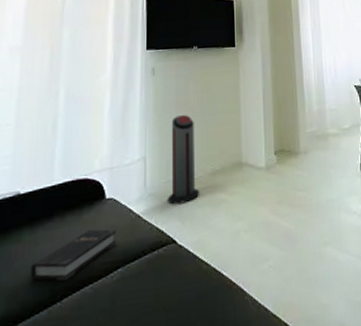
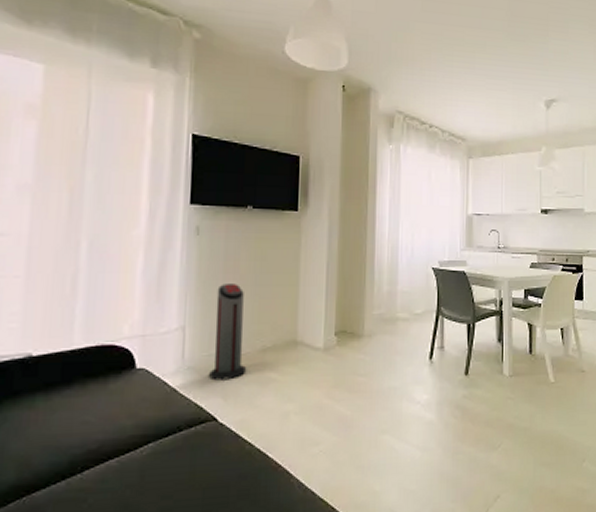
hardback book: present [30,229,118,282] -> none [45,401,149,453]

